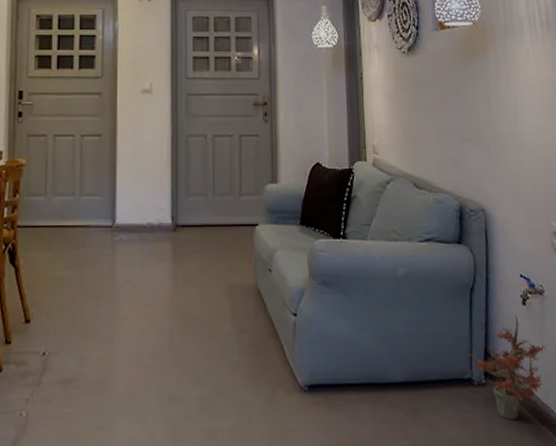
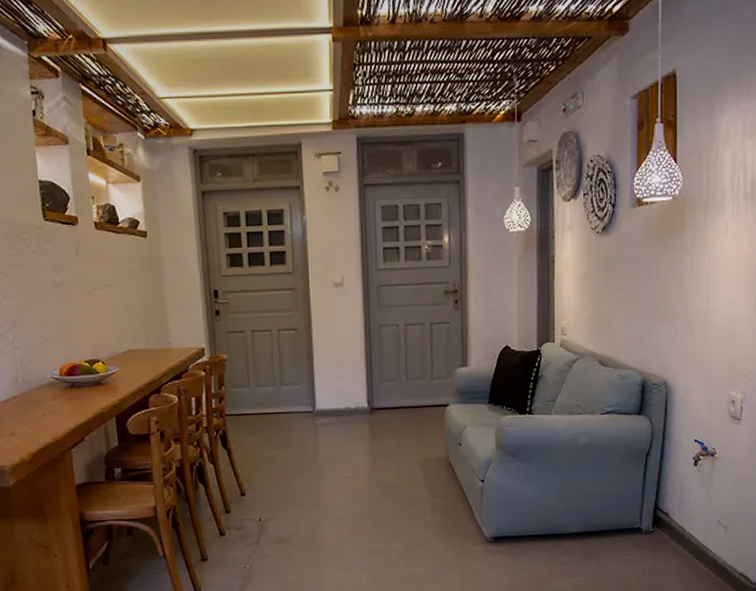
potted plant: present [467,314,545,420] -> none [638,474,711,560]

